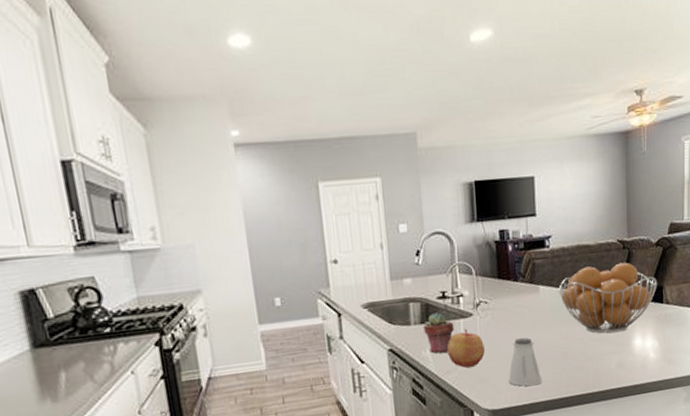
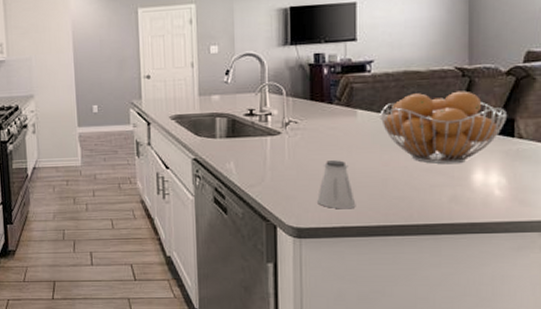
potted succulent: present [423,313,455,354] -> none [229,129,261,167]
apple: present [446,328,485,368] -> none [251,145,292,183]

